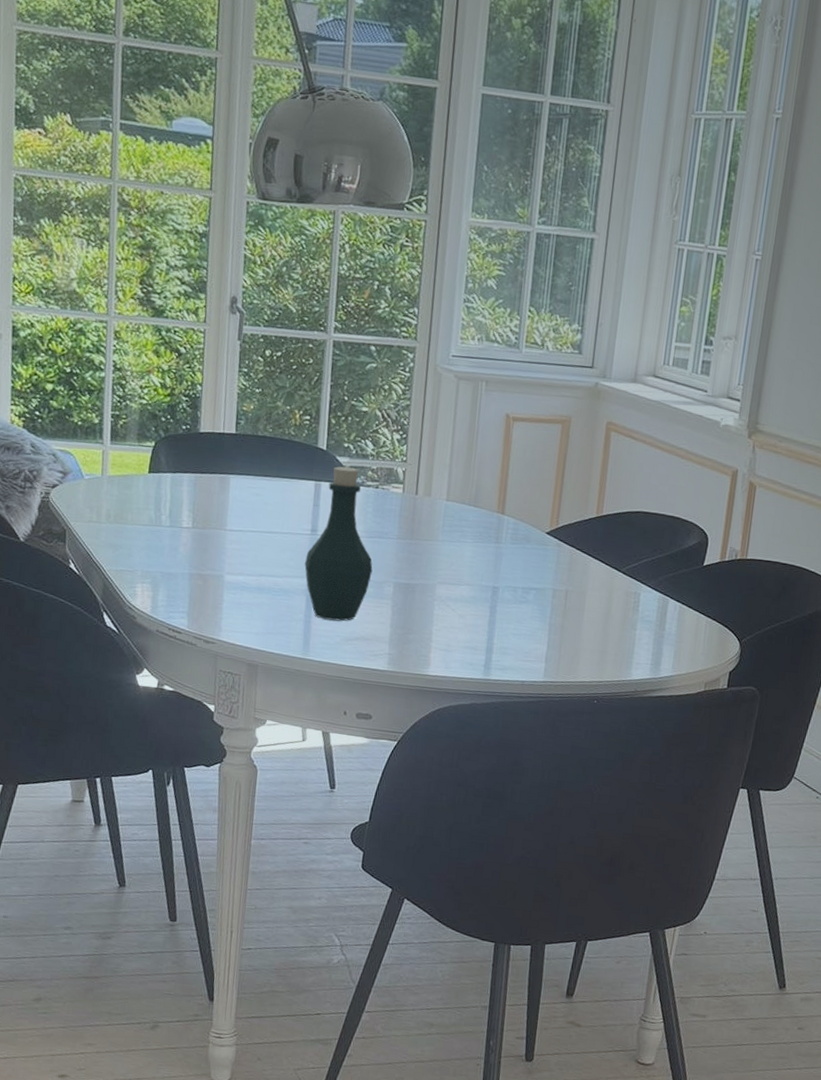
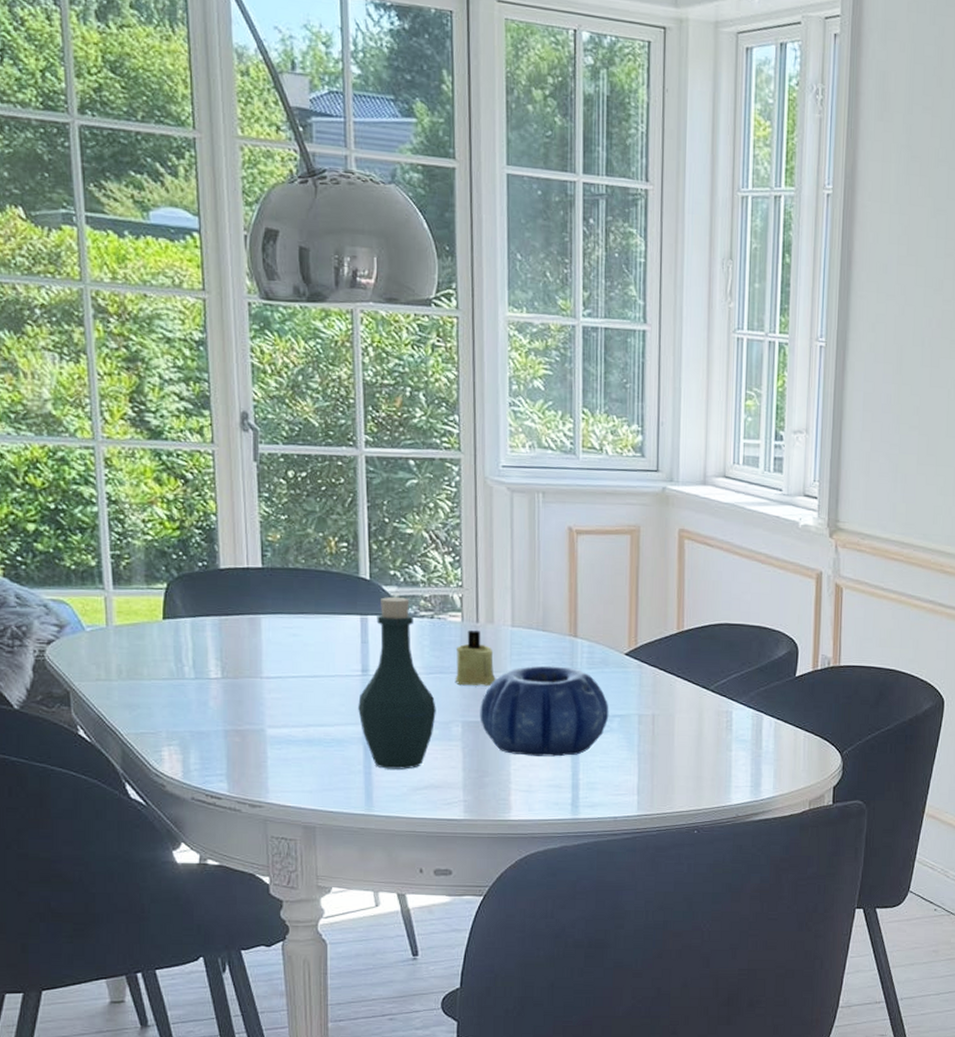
candle: none [391,501,428,553] -> present [455,630,496,686]
decorative bowl: none [410,537,527,622] -> present [480,665,609,757]

